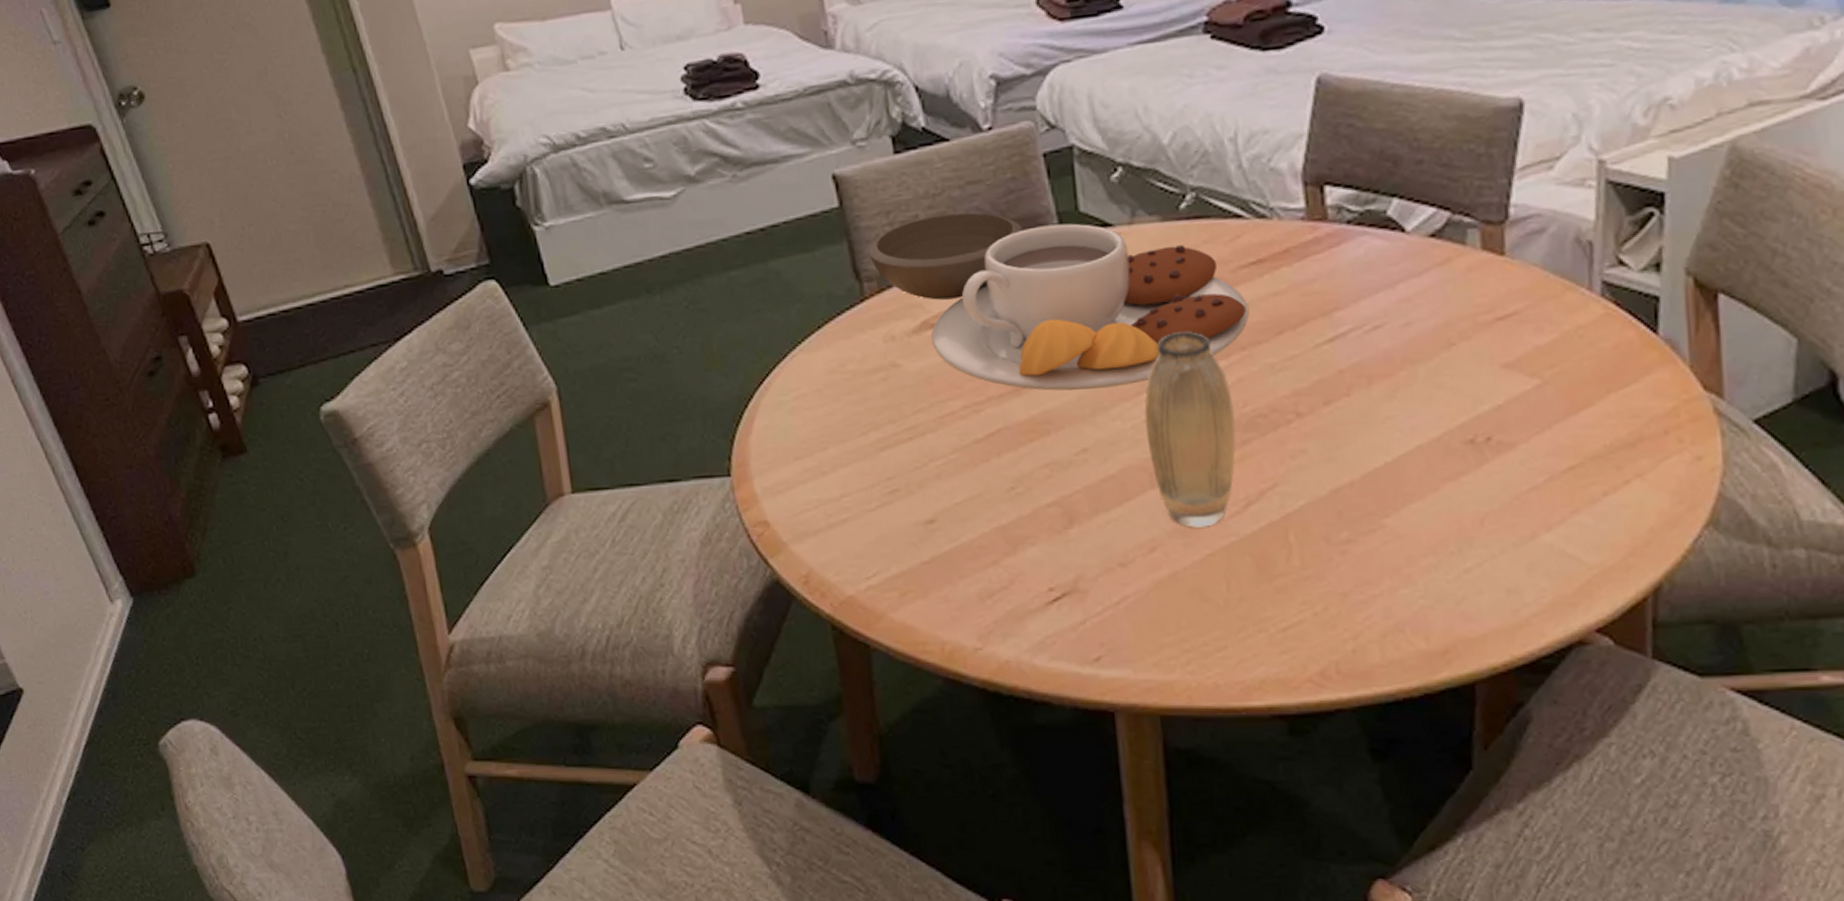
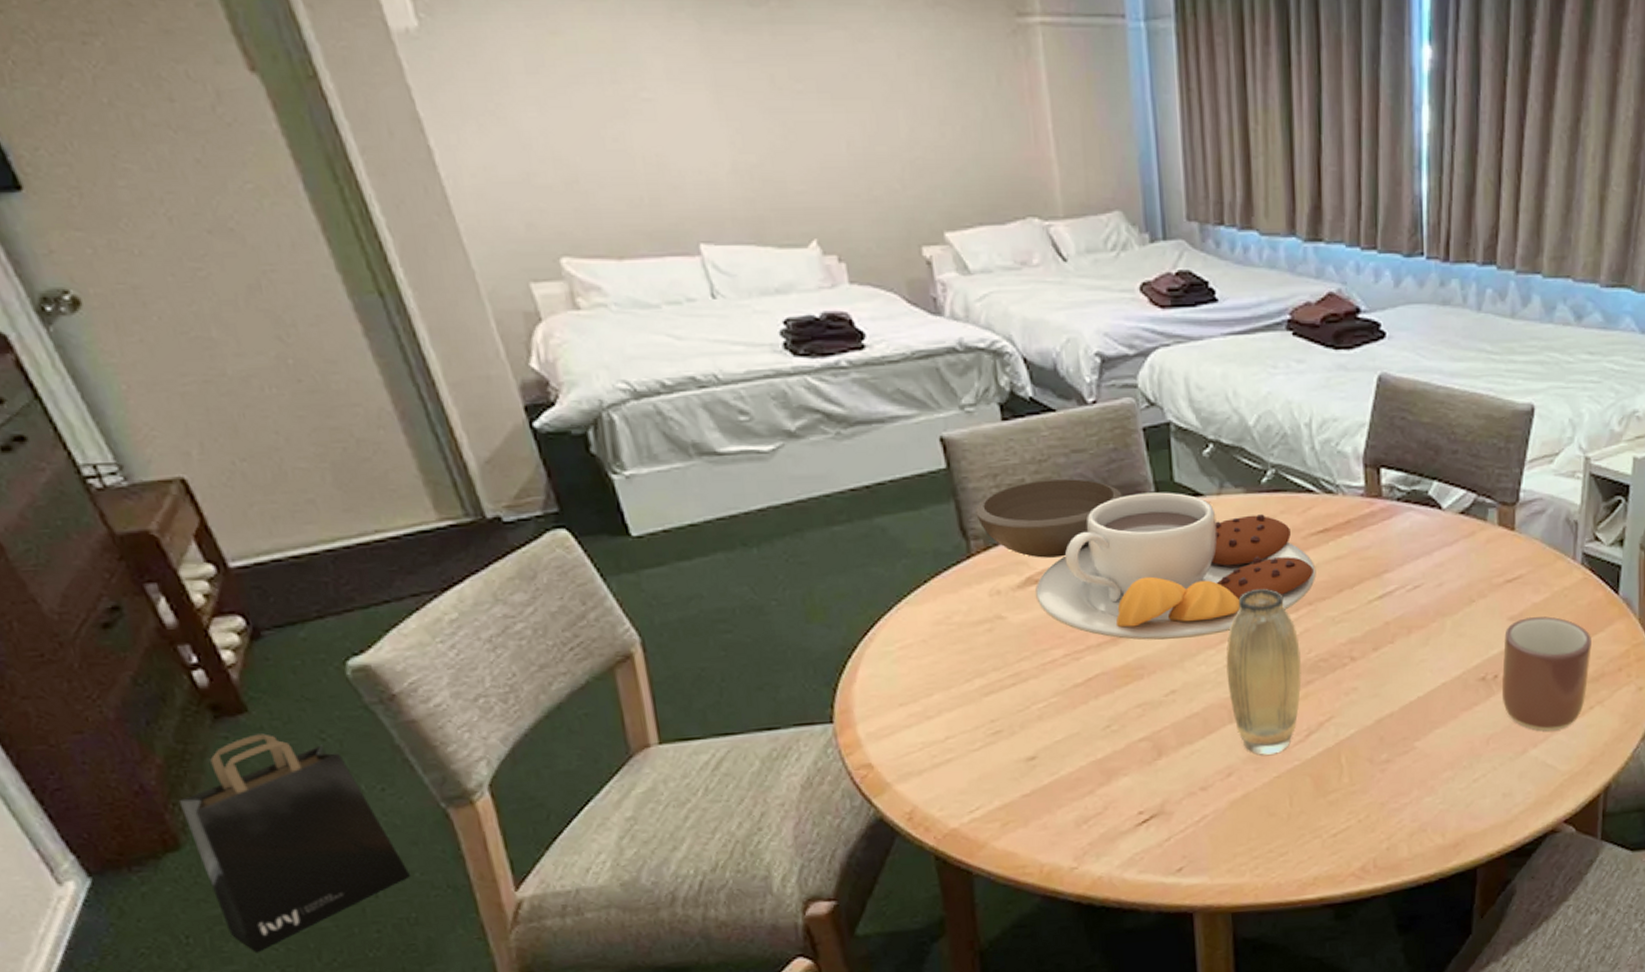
shopping bag: none [196,473,364,676] -> present [180,734,410,952]
mug: none [1497,363,1623,511] -> present [1501,616,1591,731]

